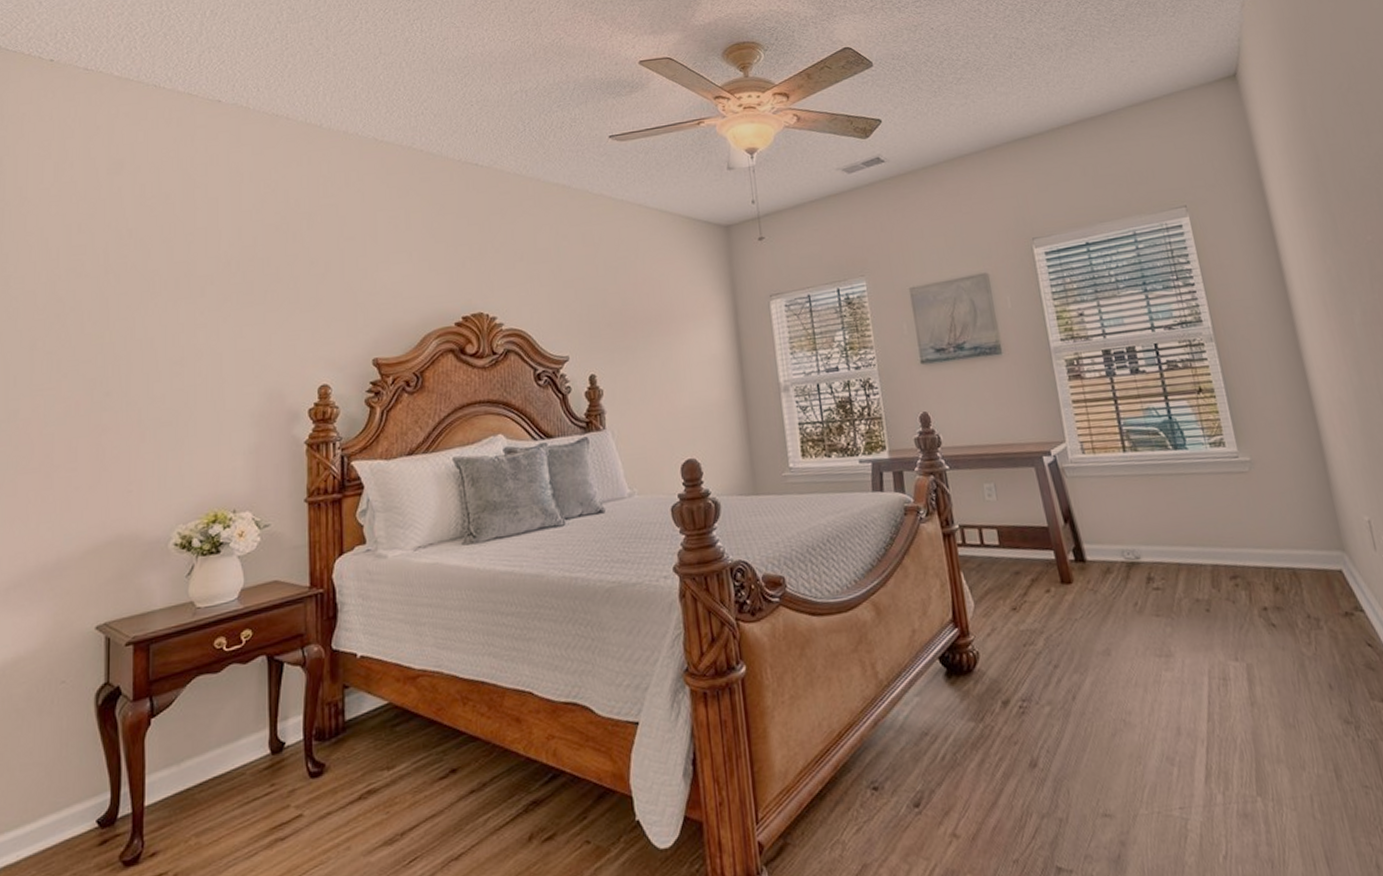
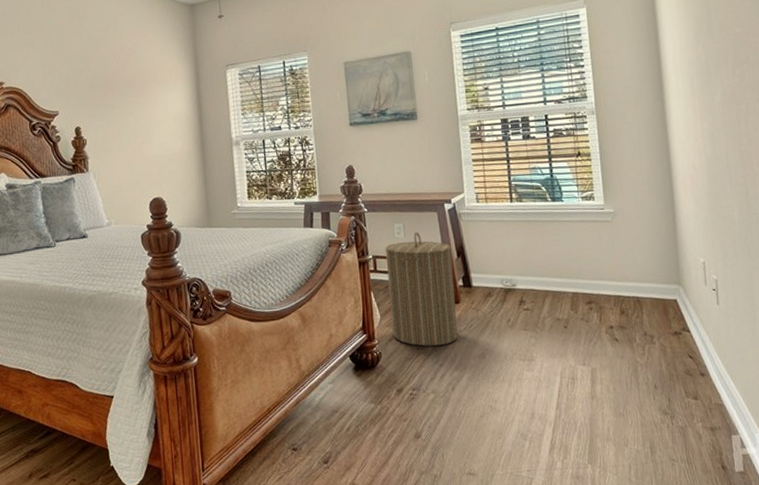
laundry hamper: none [973,493,1074,642] -> present [385,232,458,347]

